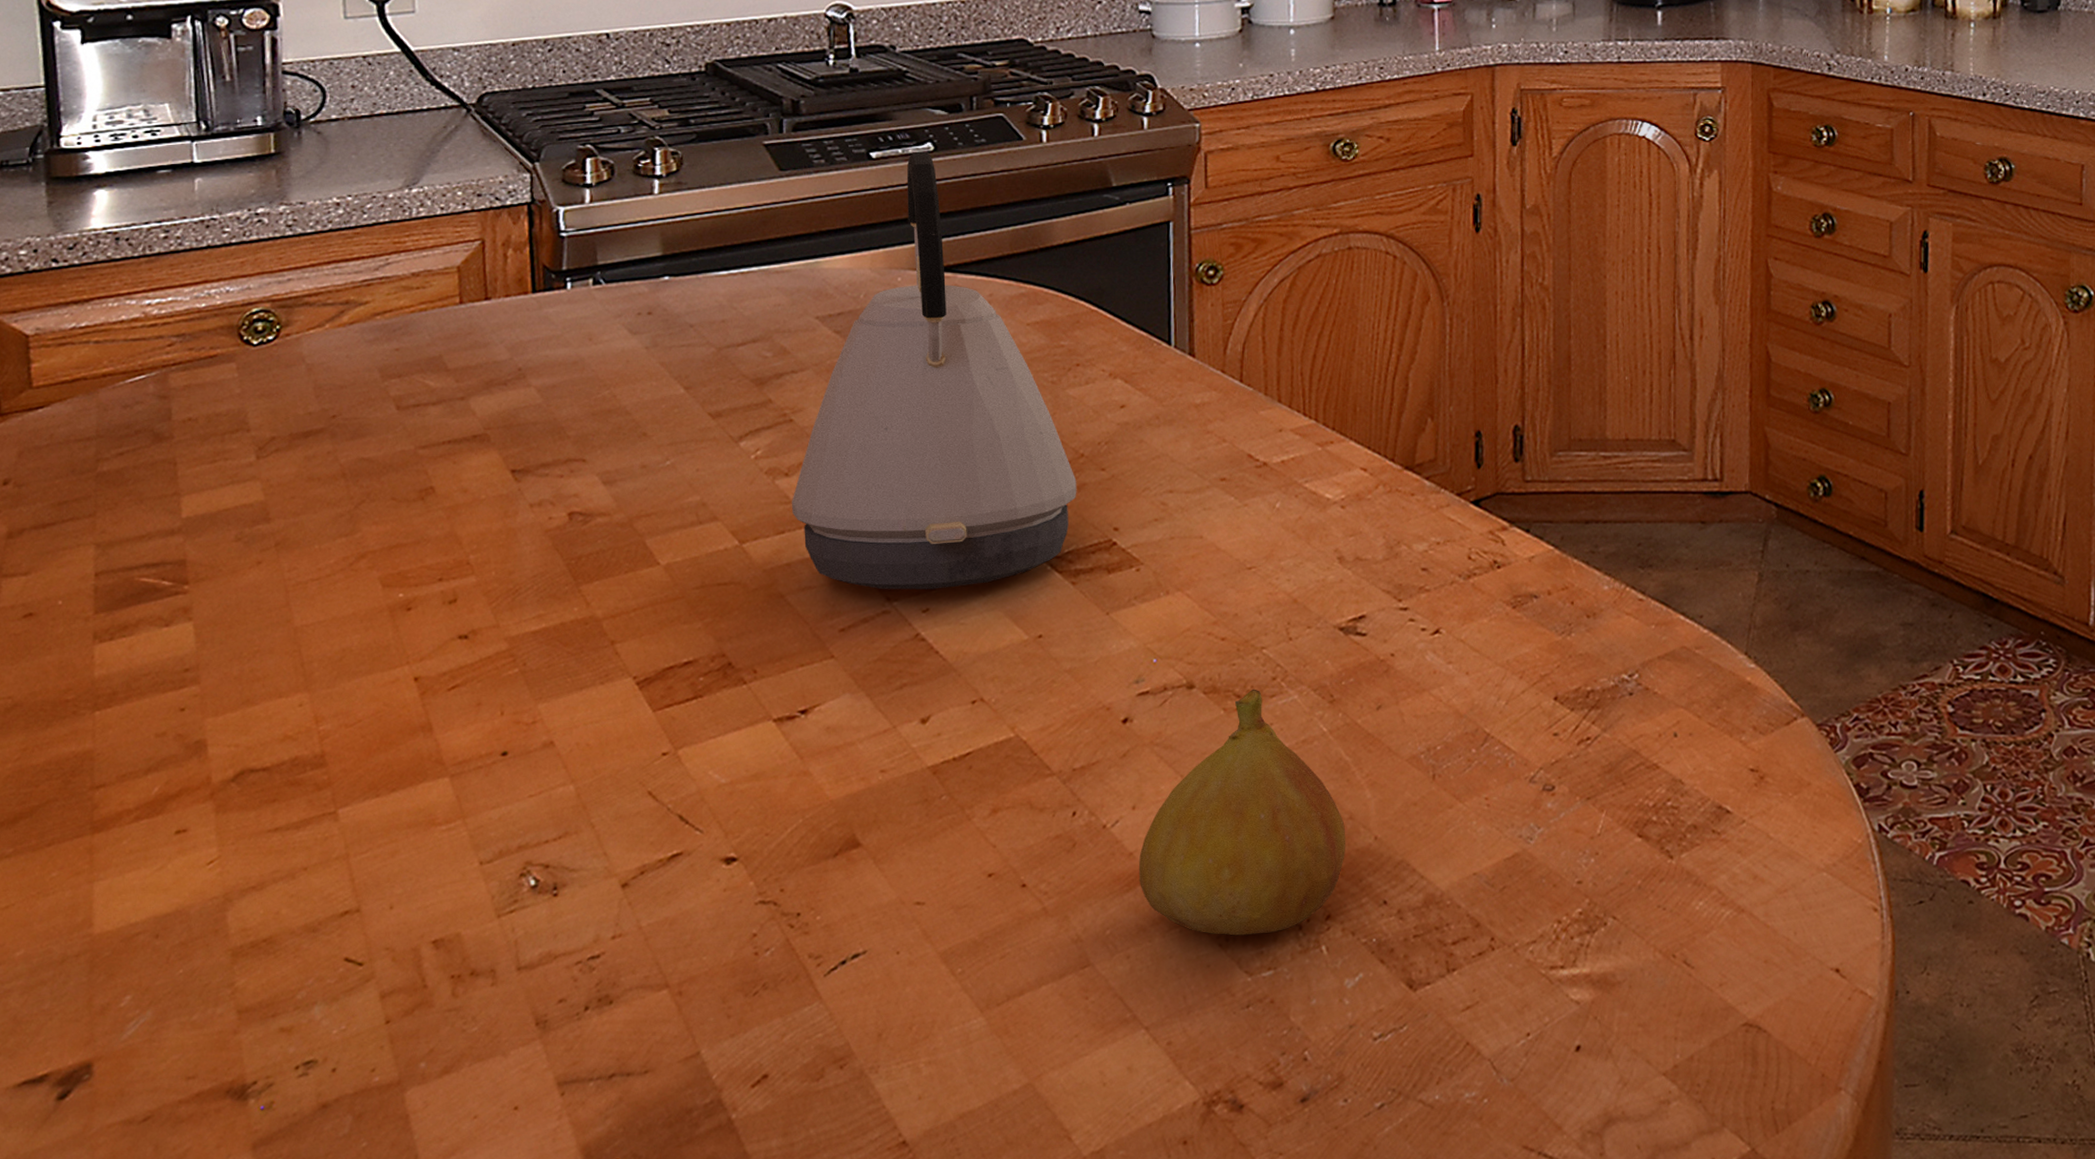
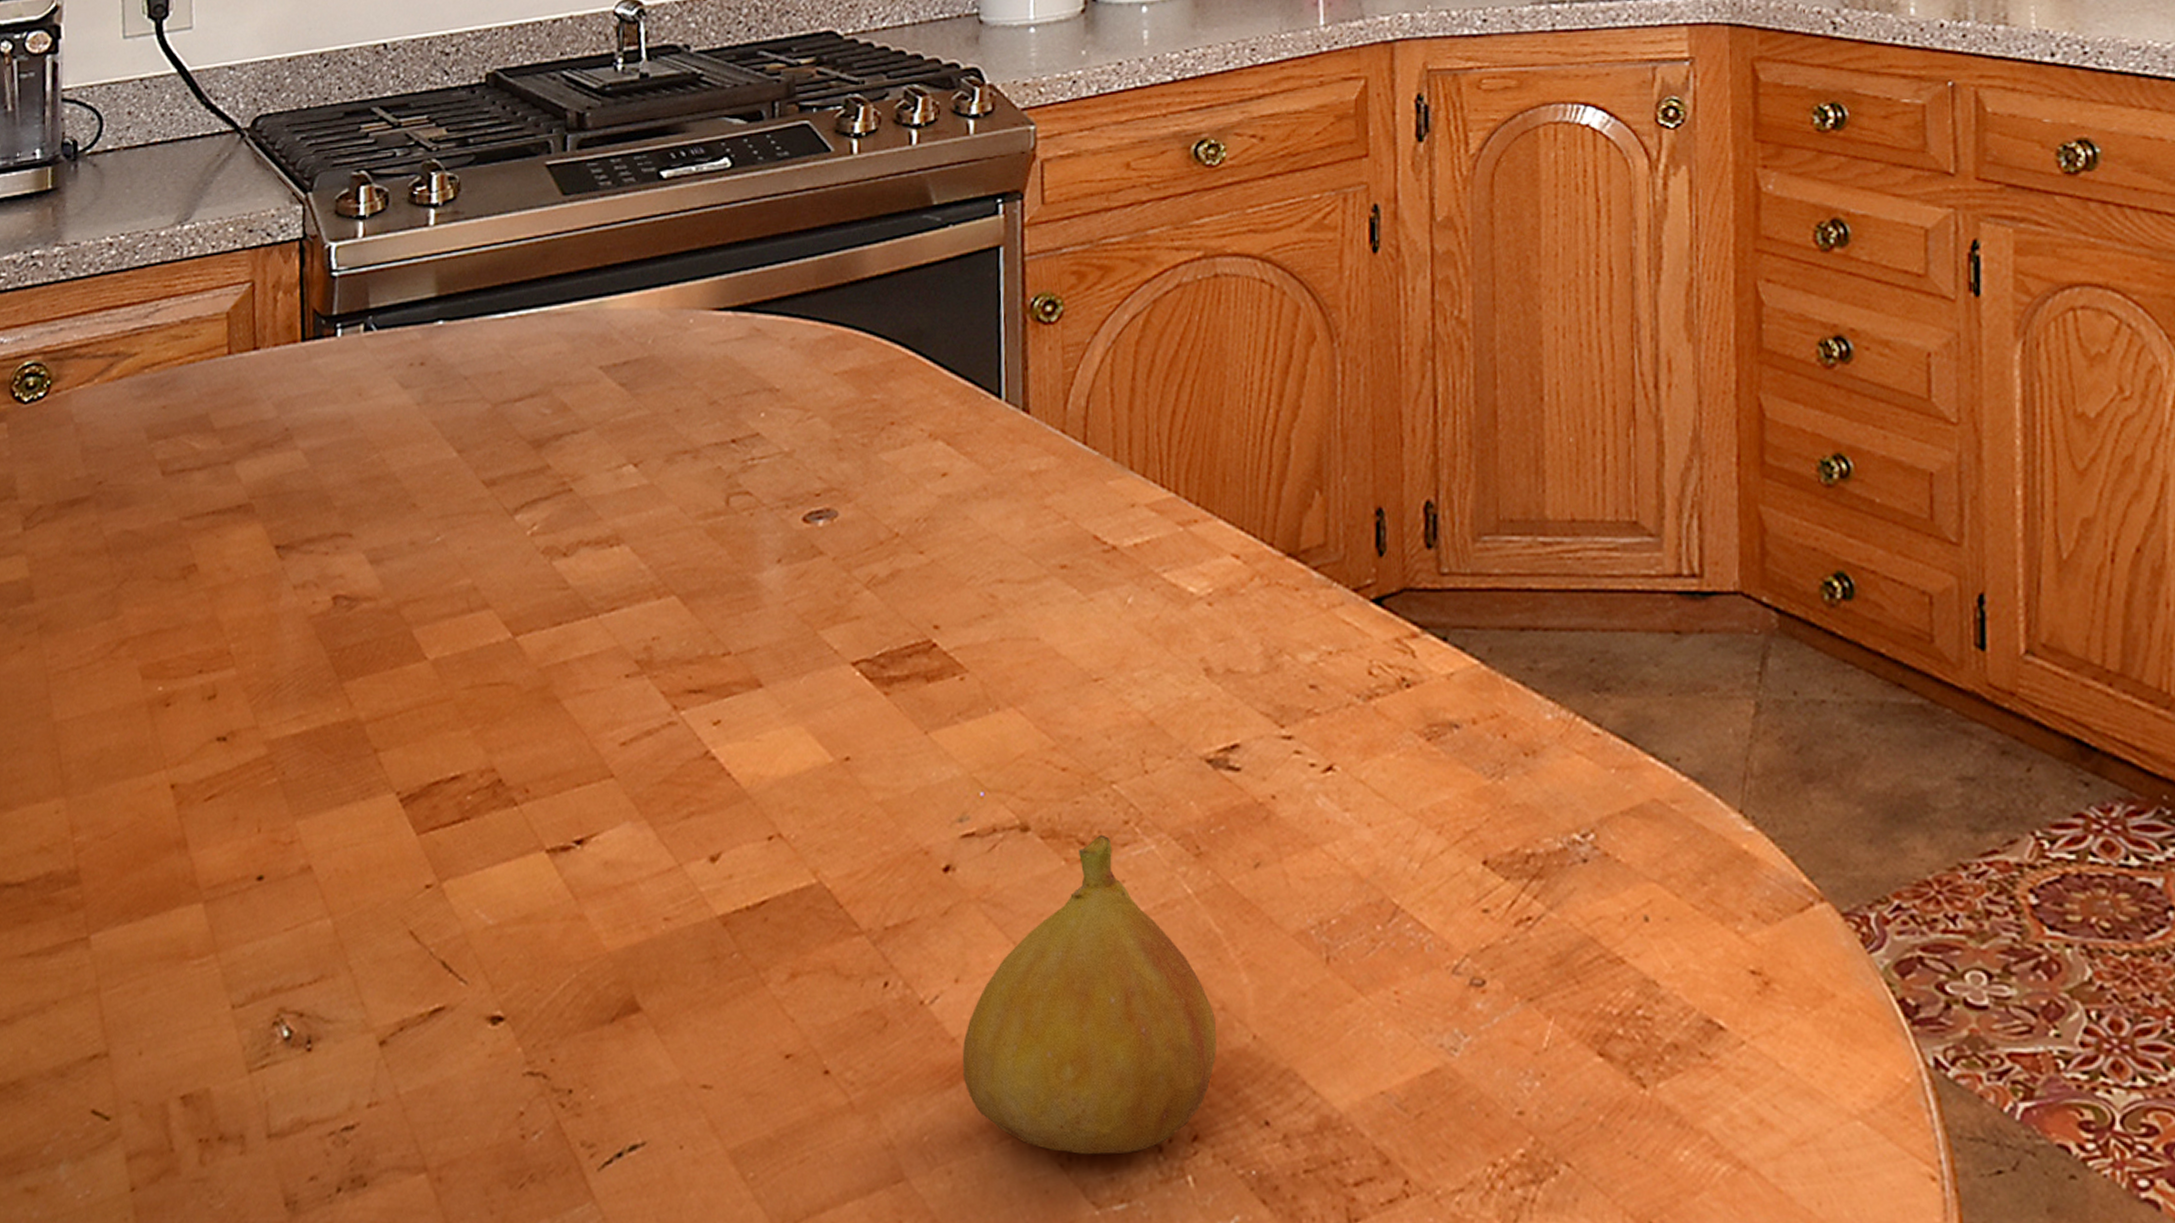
kettle: present [792,152,1077,590] -> none [570,169,891,697]

